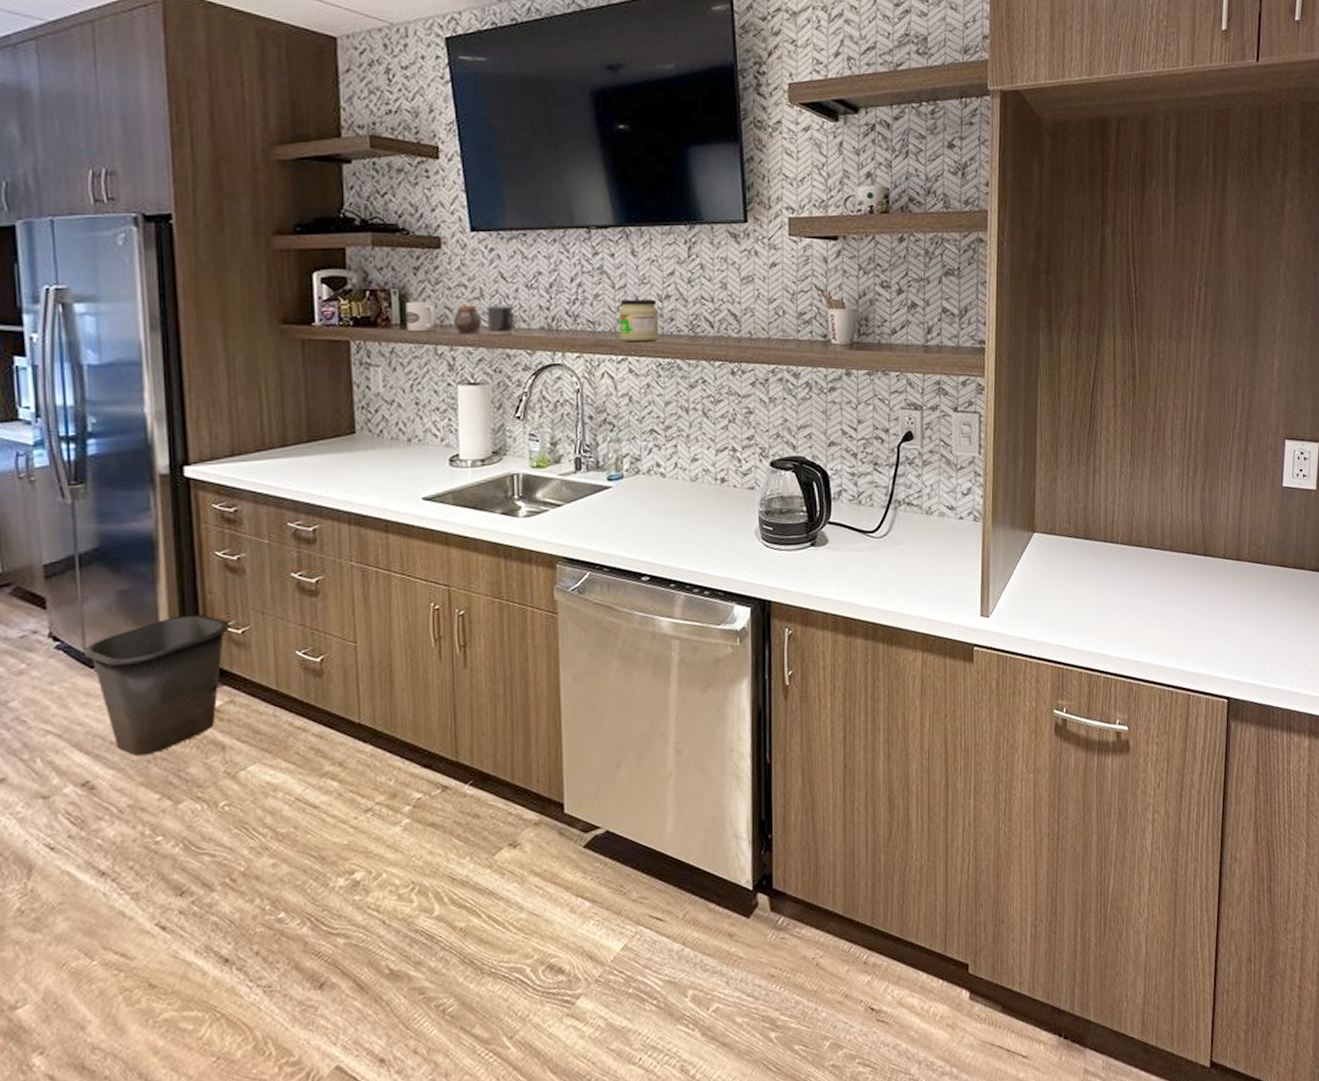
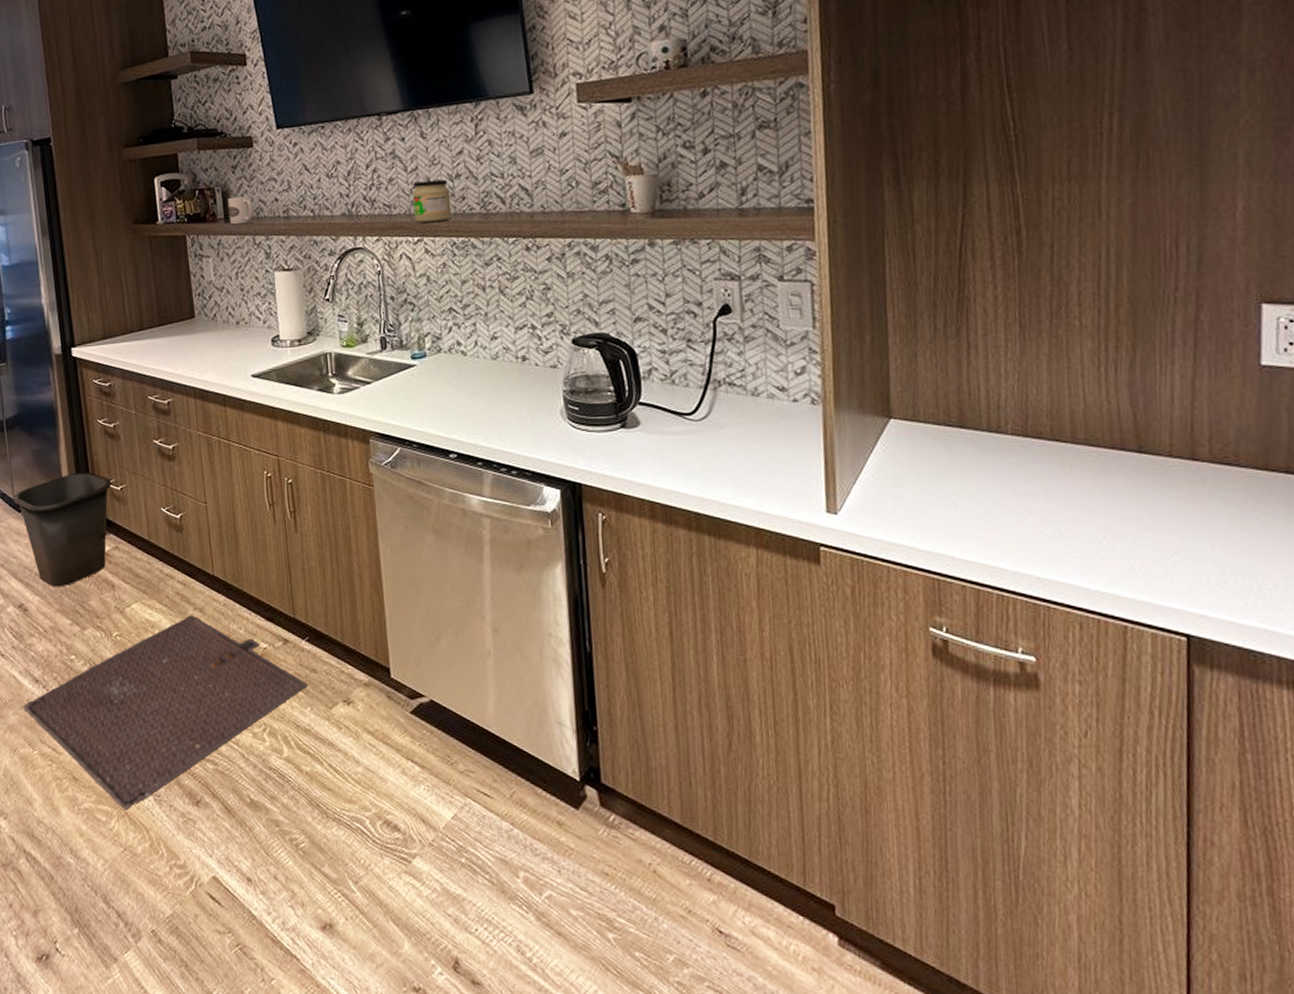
floor mat: none [64,764,467,1012] -> present [13,610,307,811]
jar: present [454,305,482,334] -> none [267,196,291,224]
mug: present [486,306,514,335] -> none [294,195,319,224]

